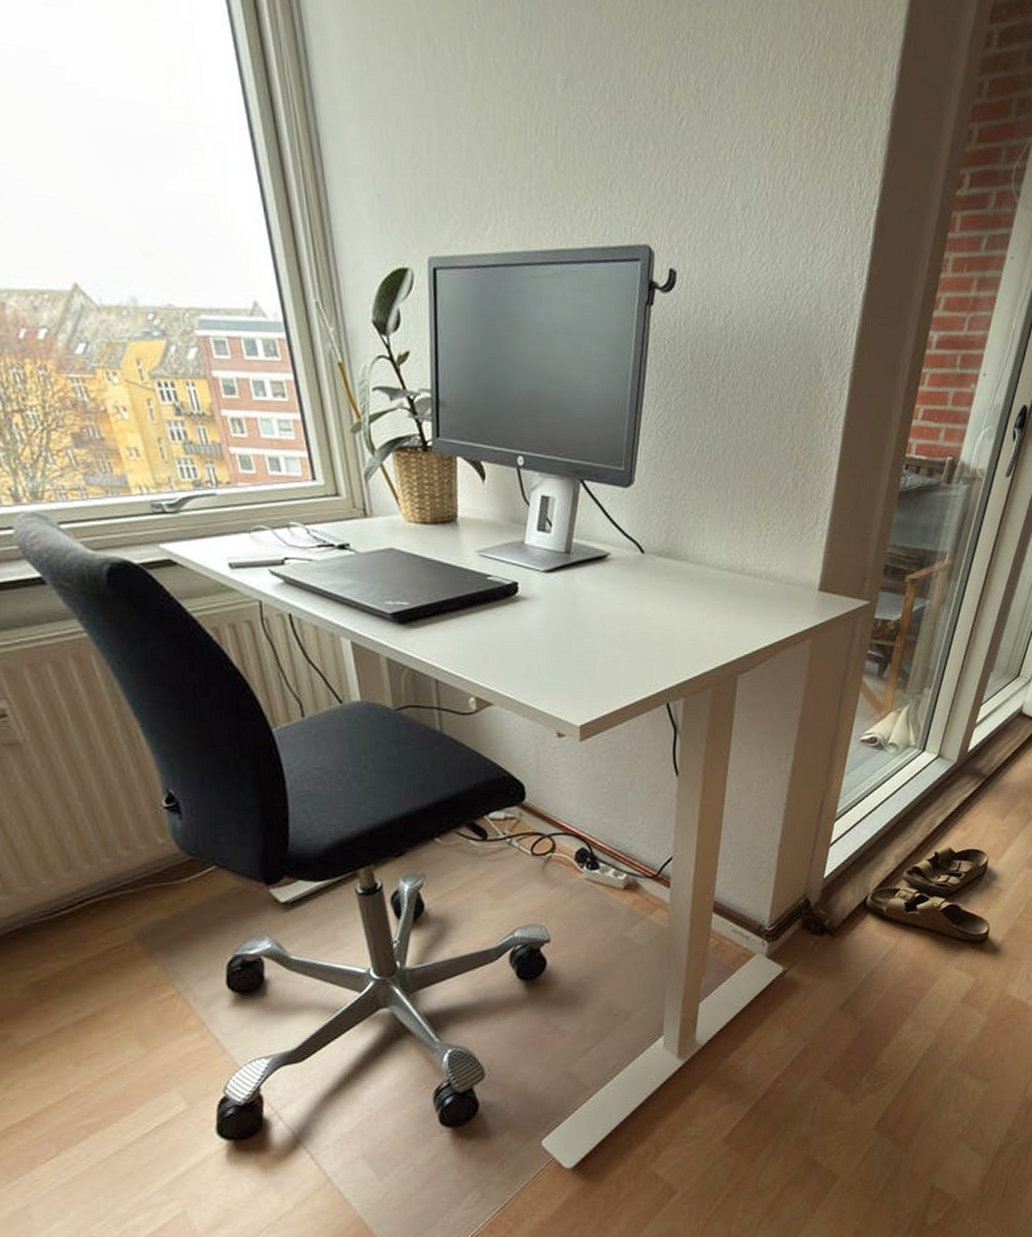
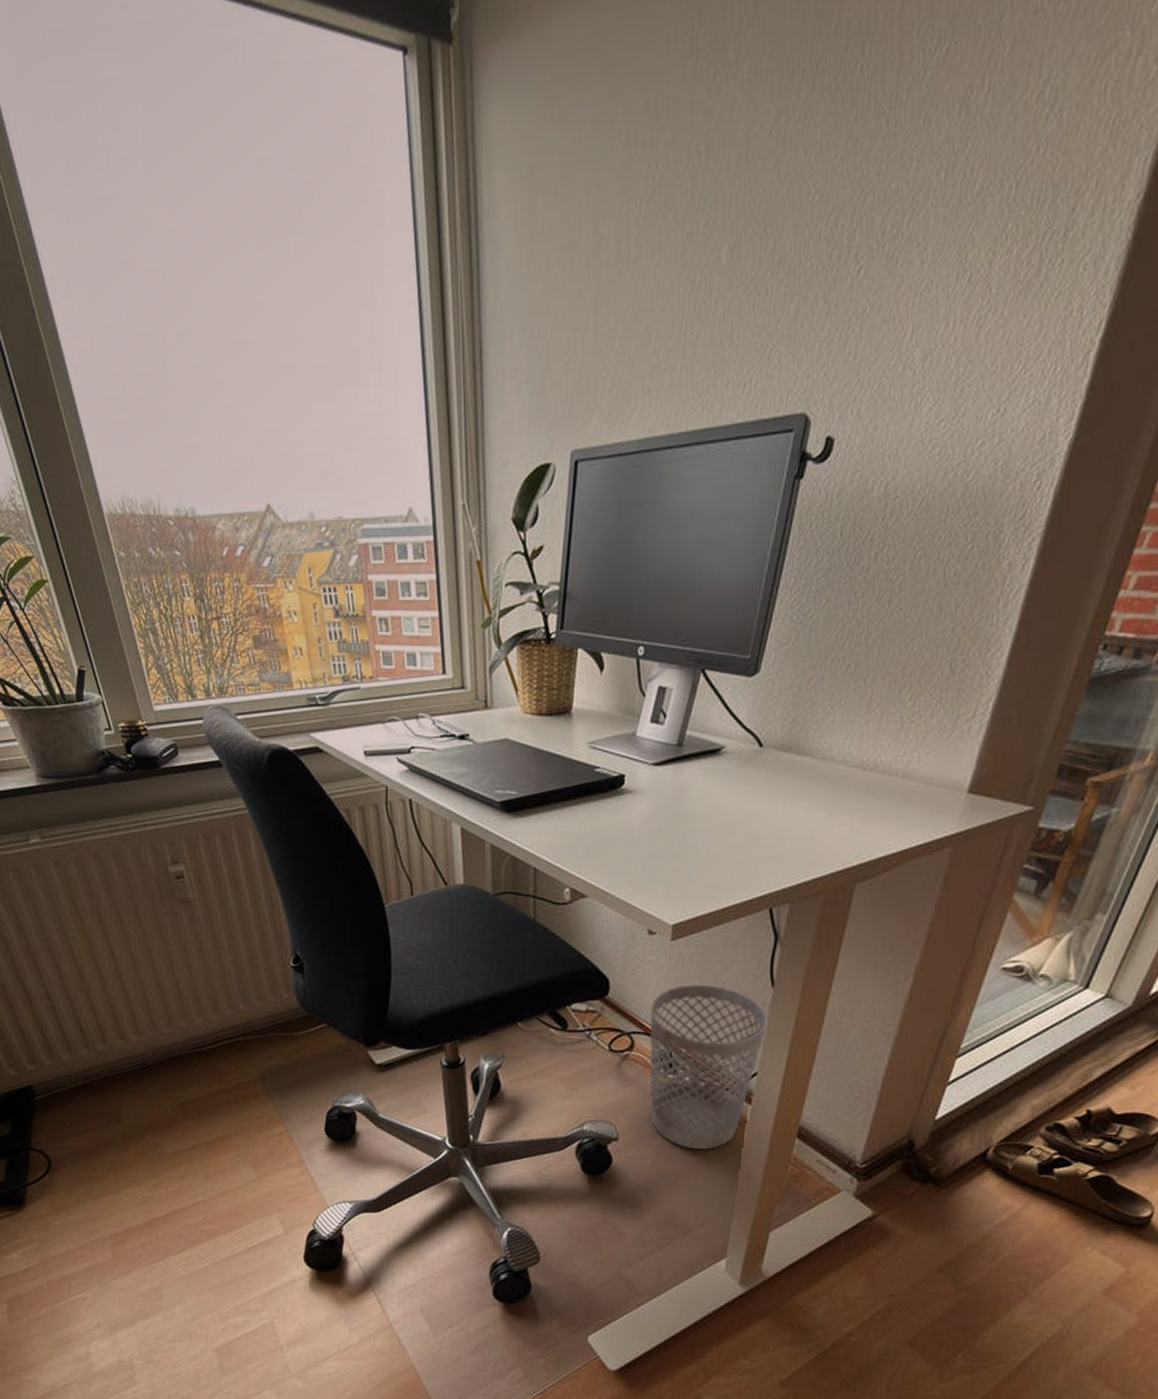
wastebasket: none [567,780,677,938] -> present [649,984,768,1150]

